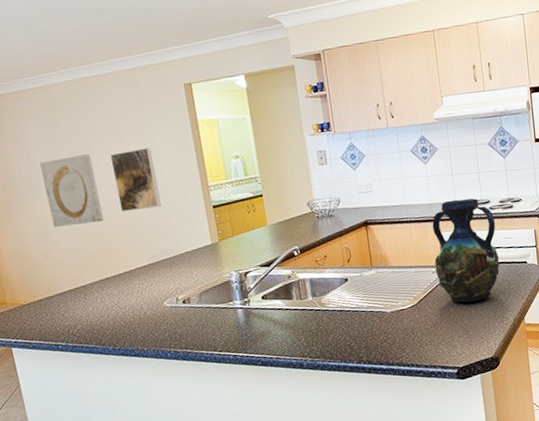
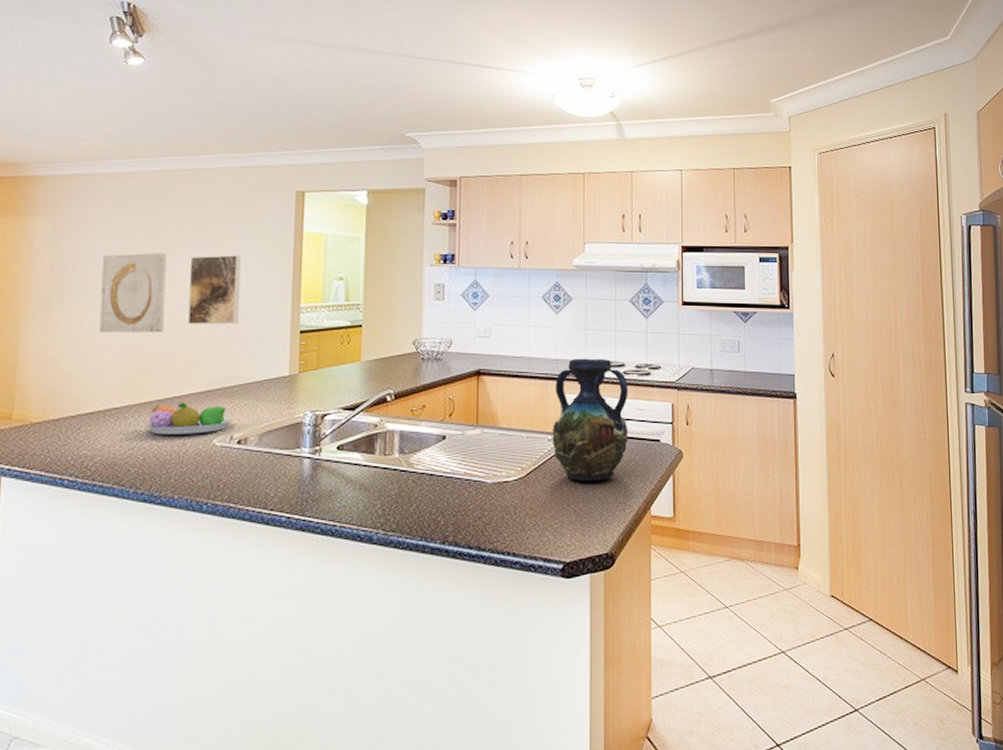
fruit bowl: none [108,274,176,303] -> present [144,402,233,435]

